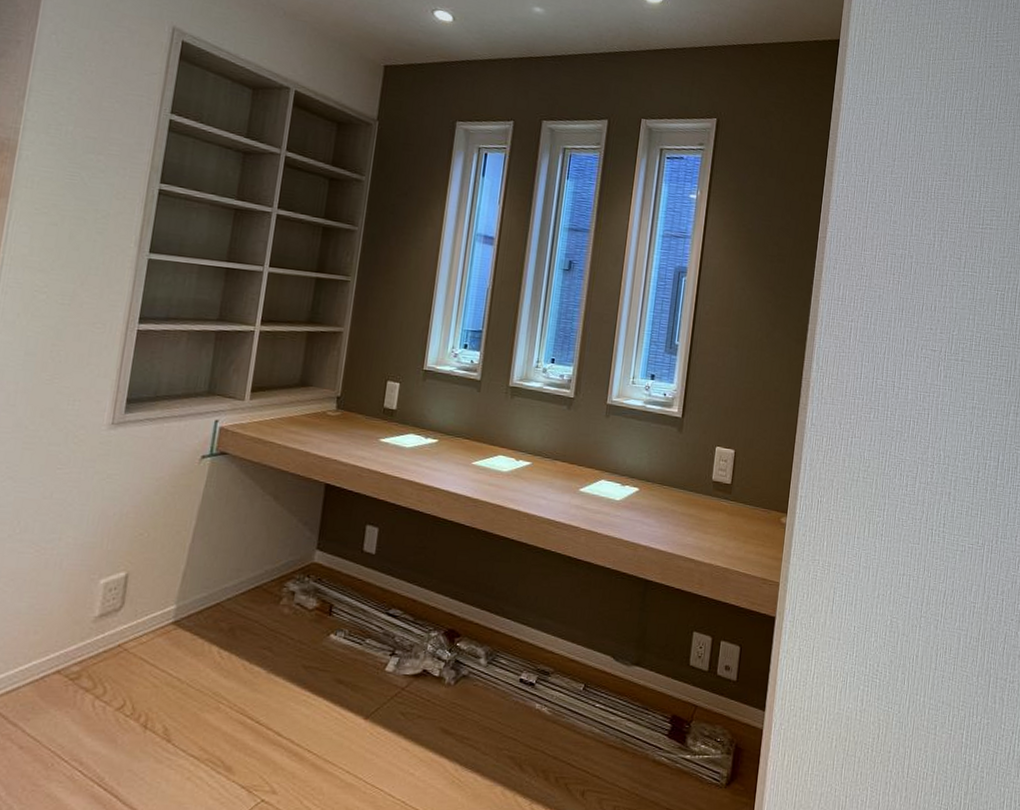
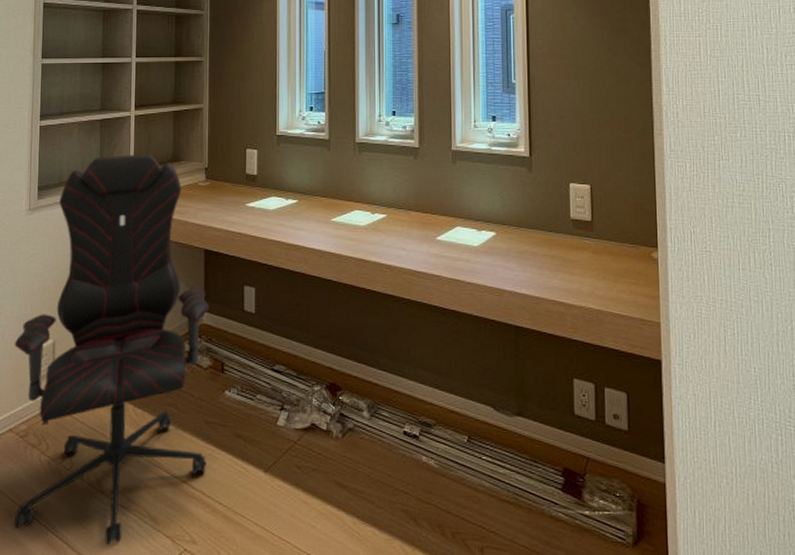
office chair: none [50,372,324,798] -> present [14,154,209,545]

